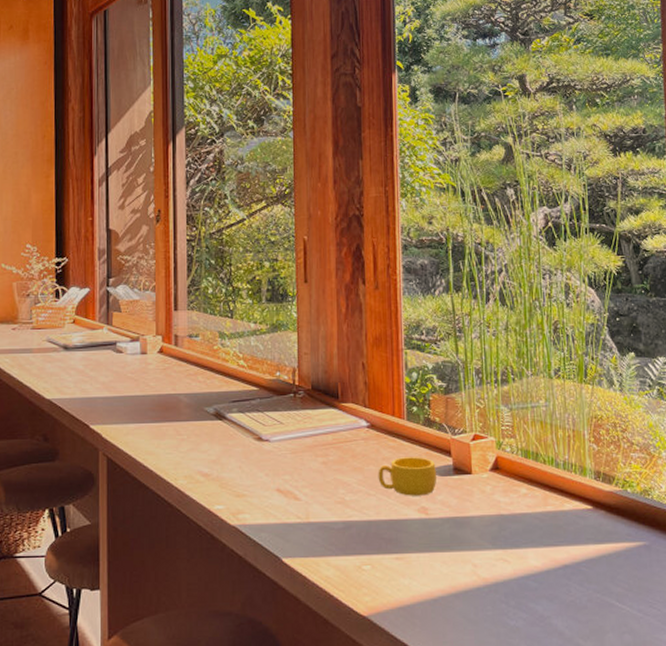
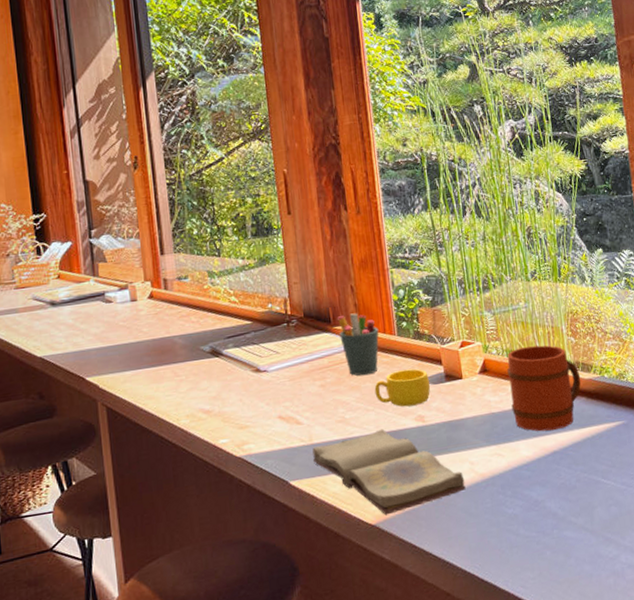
diary: none [307,516,466,608] -> present [312,428,466,516]
pen holder: none [345,391,388,458] -> present [337,313,379,376]
mug: none [521,448,601,543] -> present [507,345,581,432]

